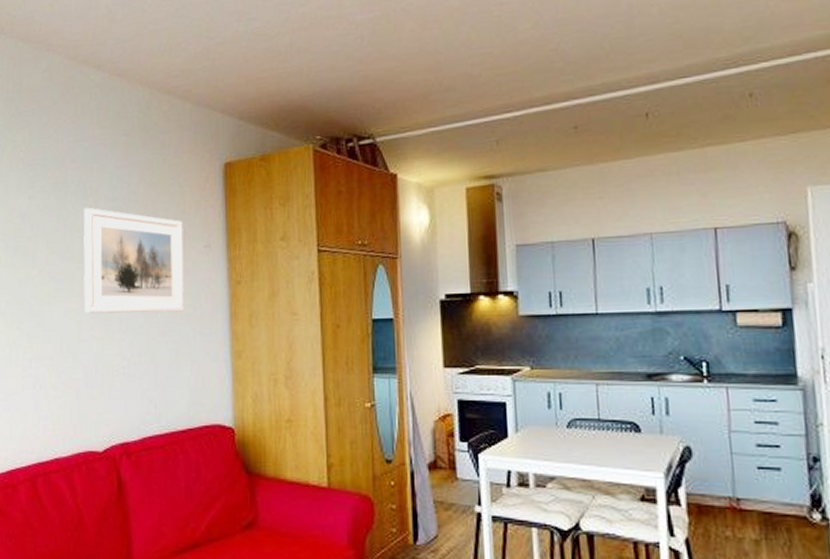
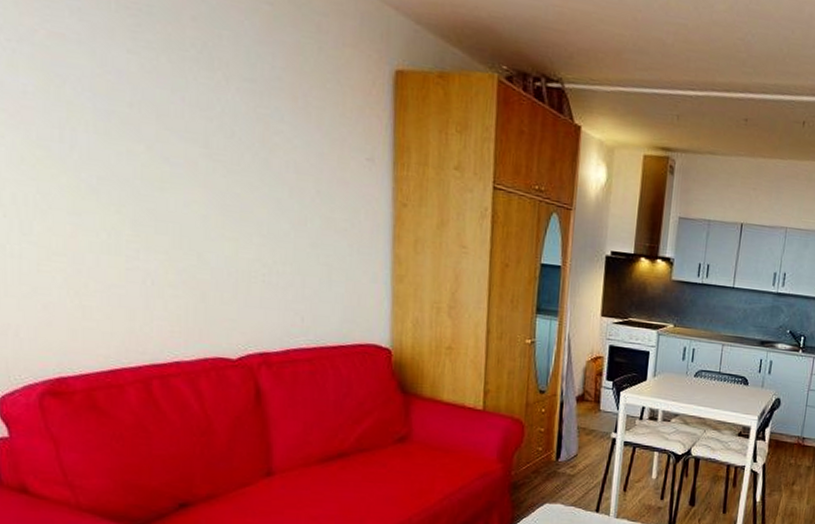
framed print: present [83,207,184,314] -> none [209,82,342,226]

